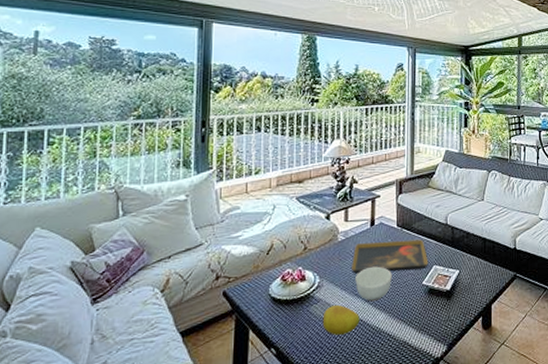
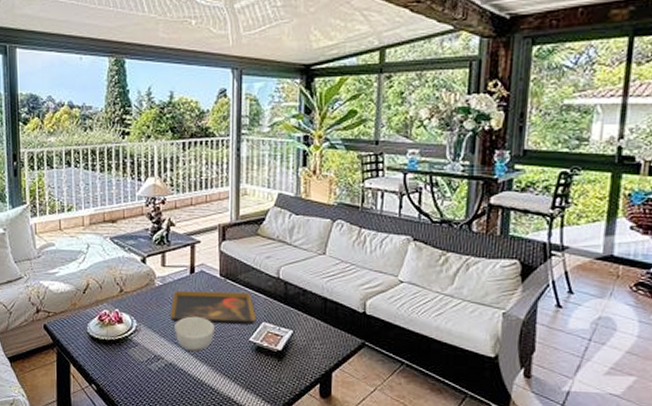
fruit: present [322,304,360,335] -> none [141,350,180,381]

